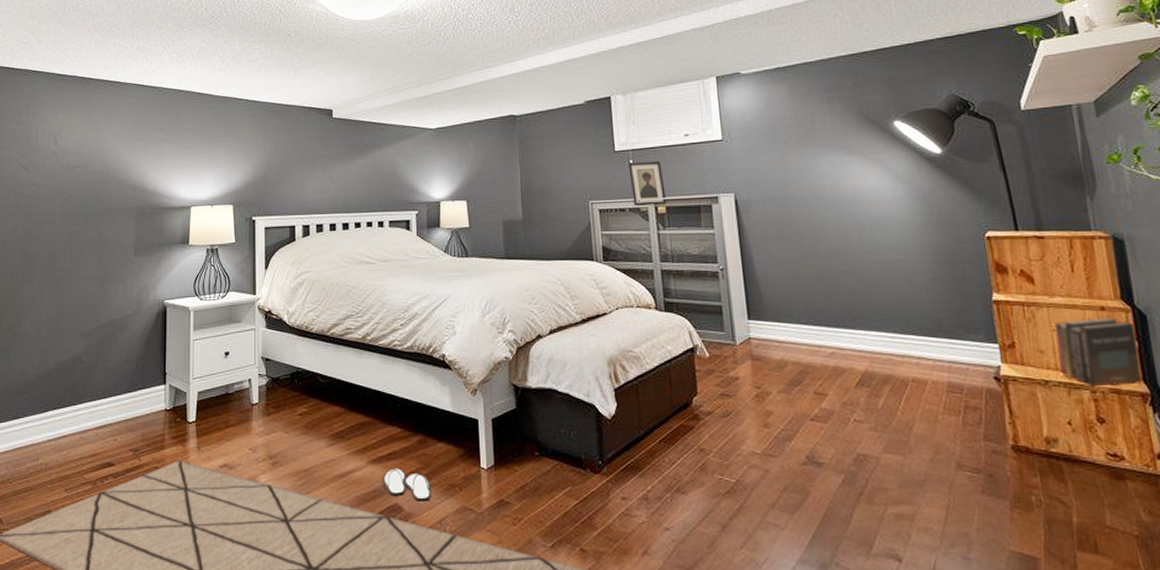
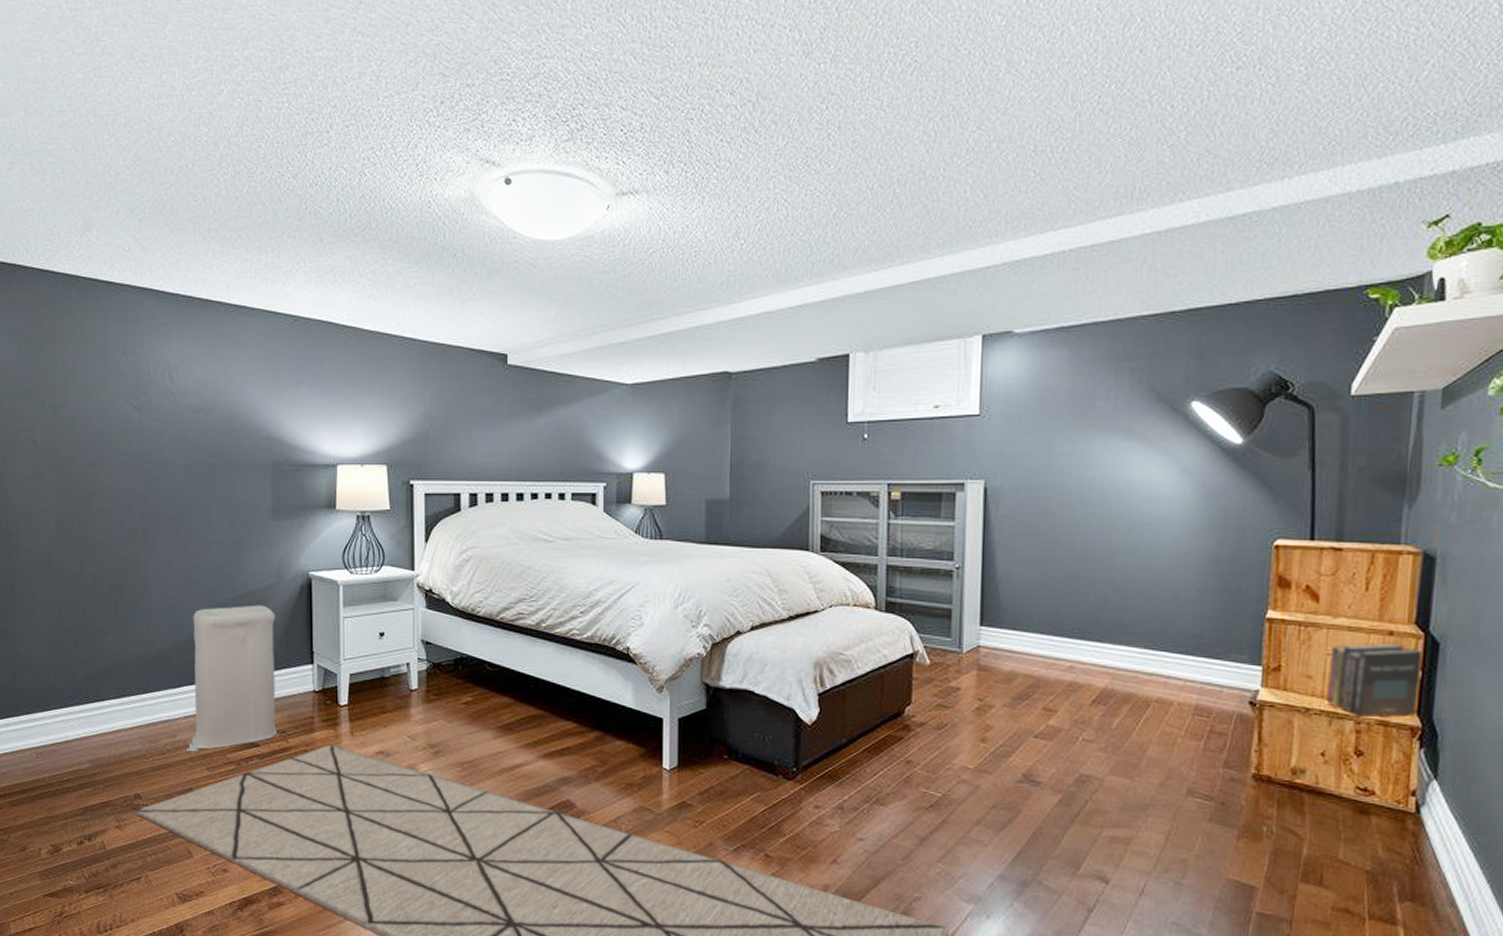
laundry basket: none [47,332,134,475] -> present [185,605,278,752]
slippers: present [383,468,431,501] -> none [555,764,607,799]
picture frame: present [628,160,667,206] -> none [862,436,903,490]

